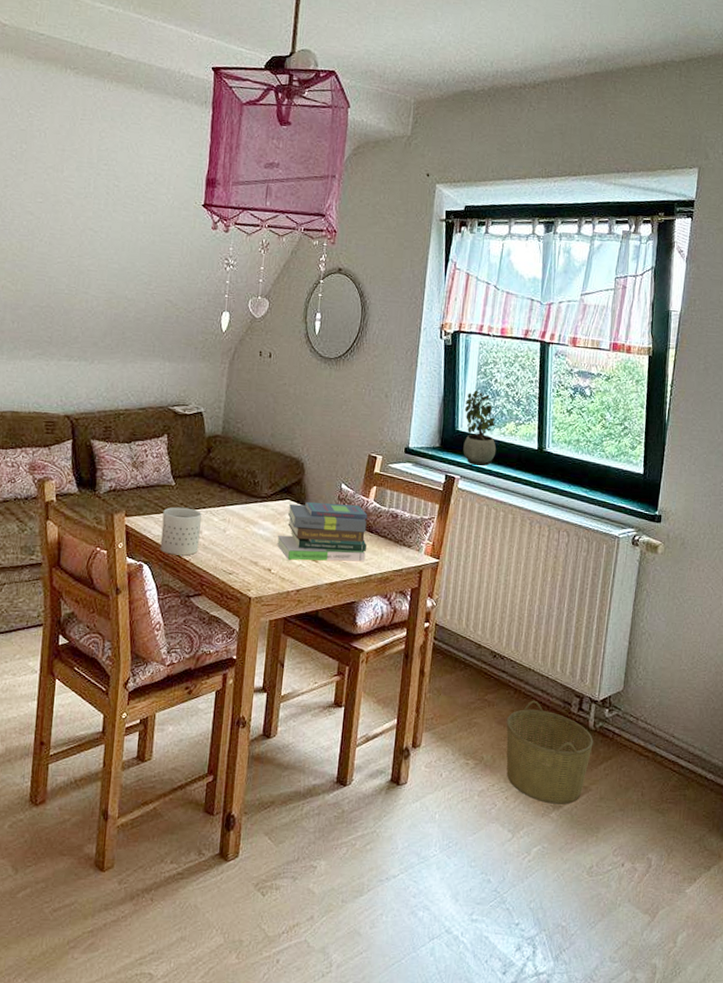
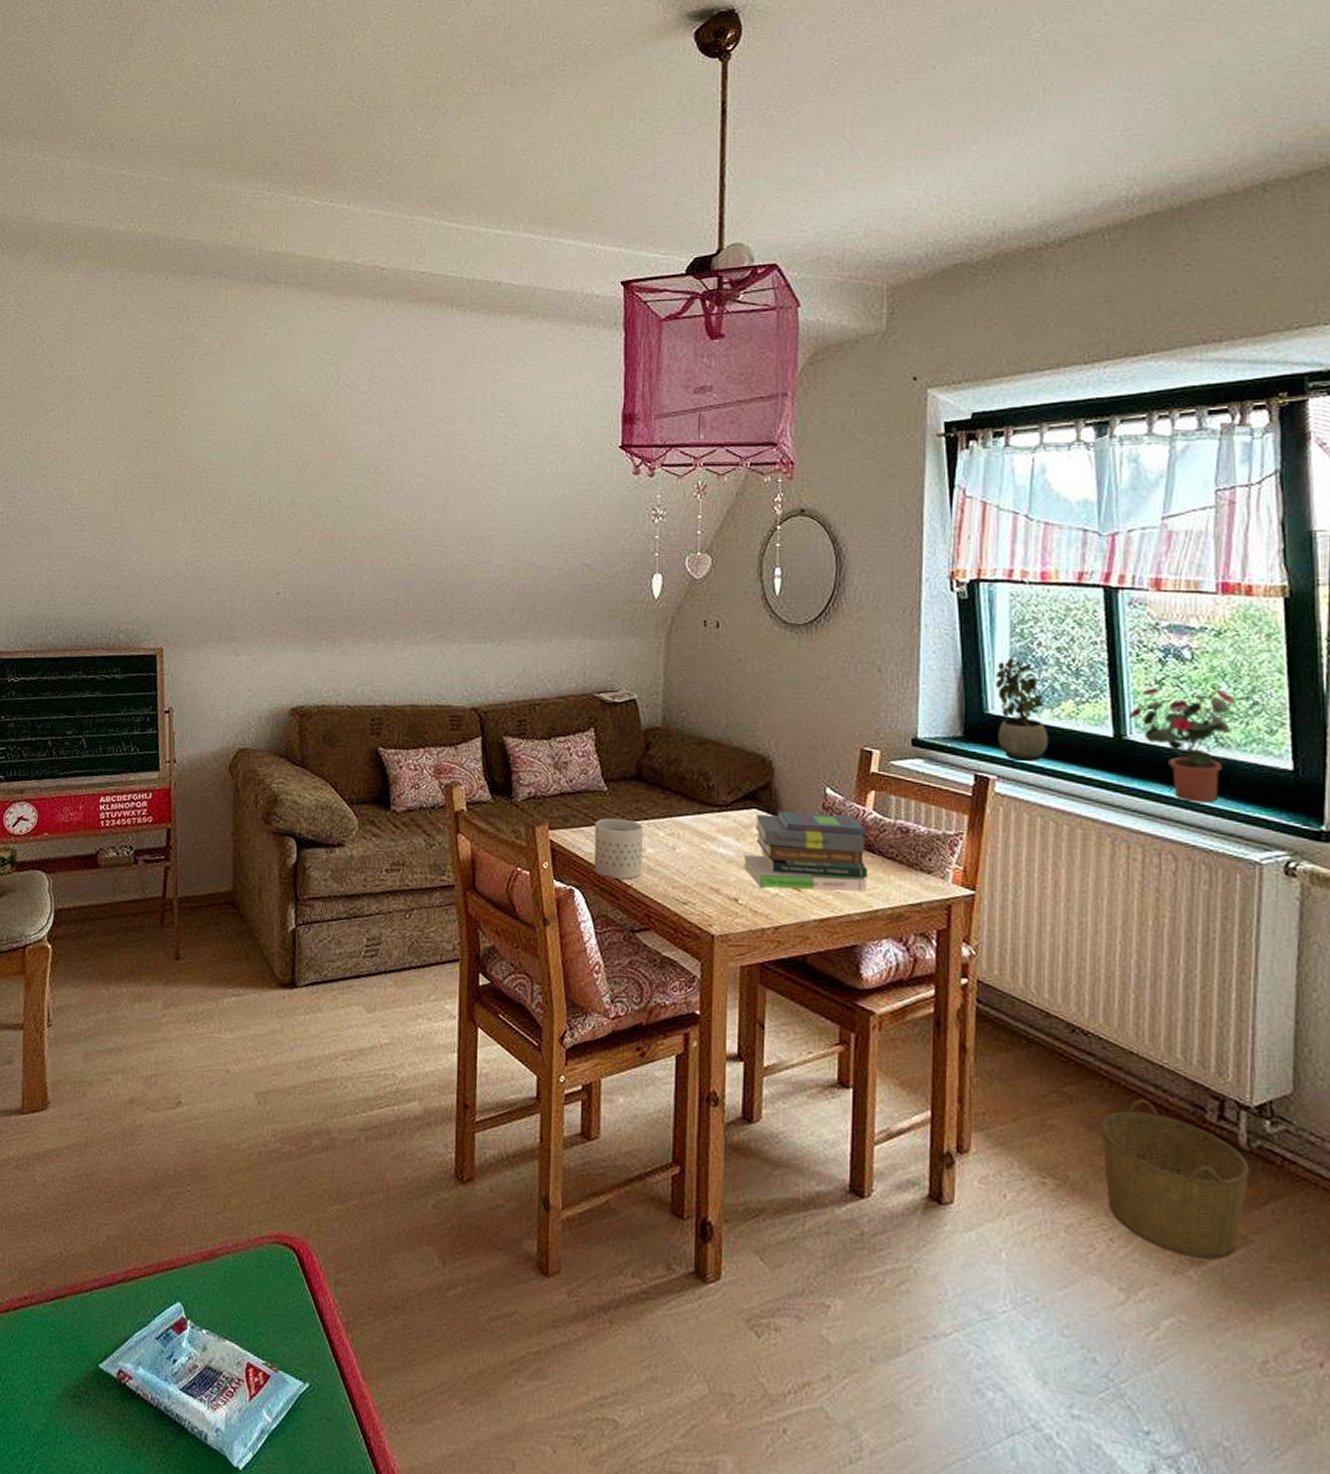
potted flower: none [548,415,614,496] -> present [1129,688,1236,803]

